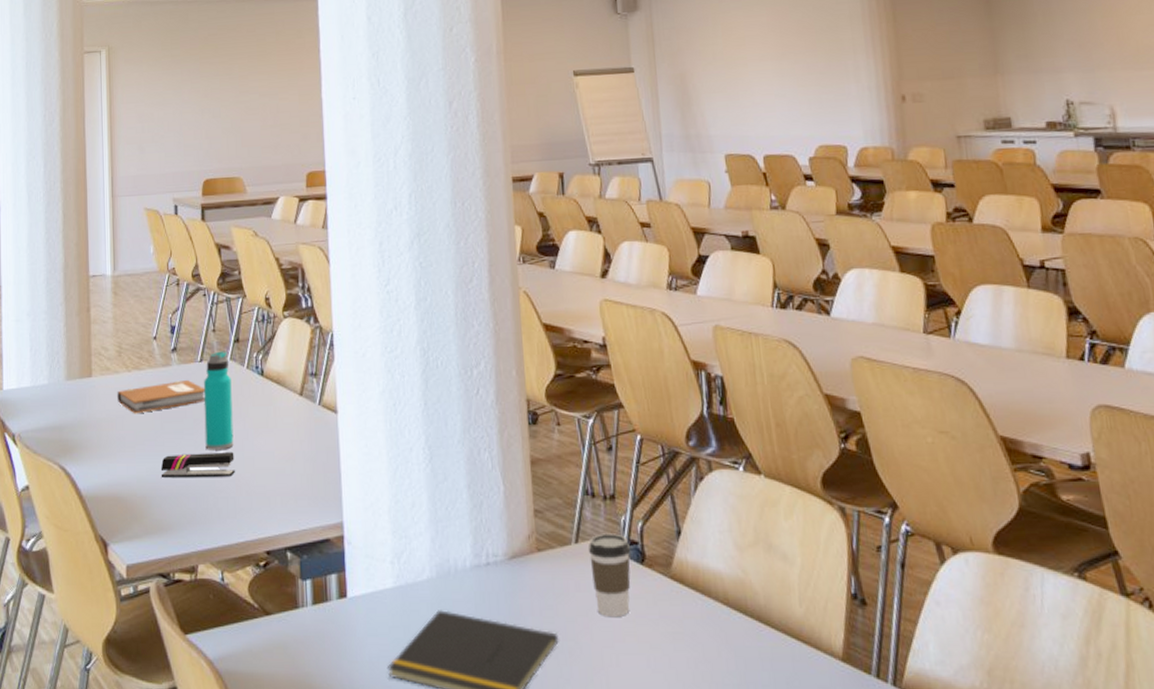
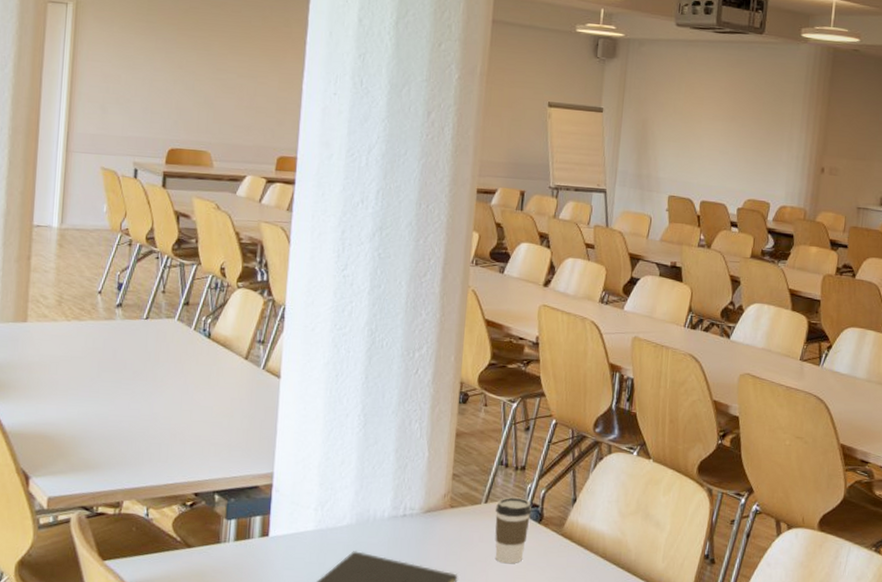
notebook: present [117,379,205,414] -> none [53,334,148,361]
stapler: present [160,451,235,479] -> none [93,401,172,426]
water bottle: present [203,351,234,450] -> none [143,311,177,401]

